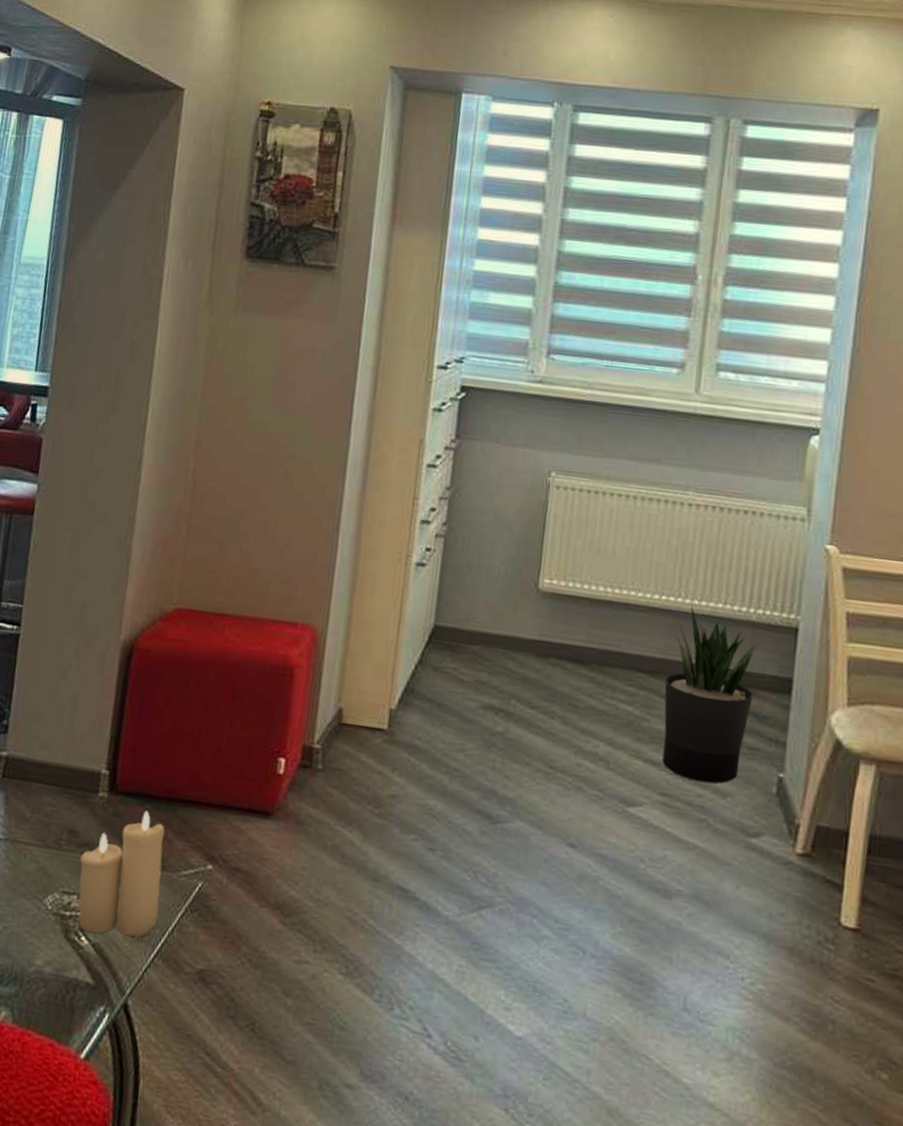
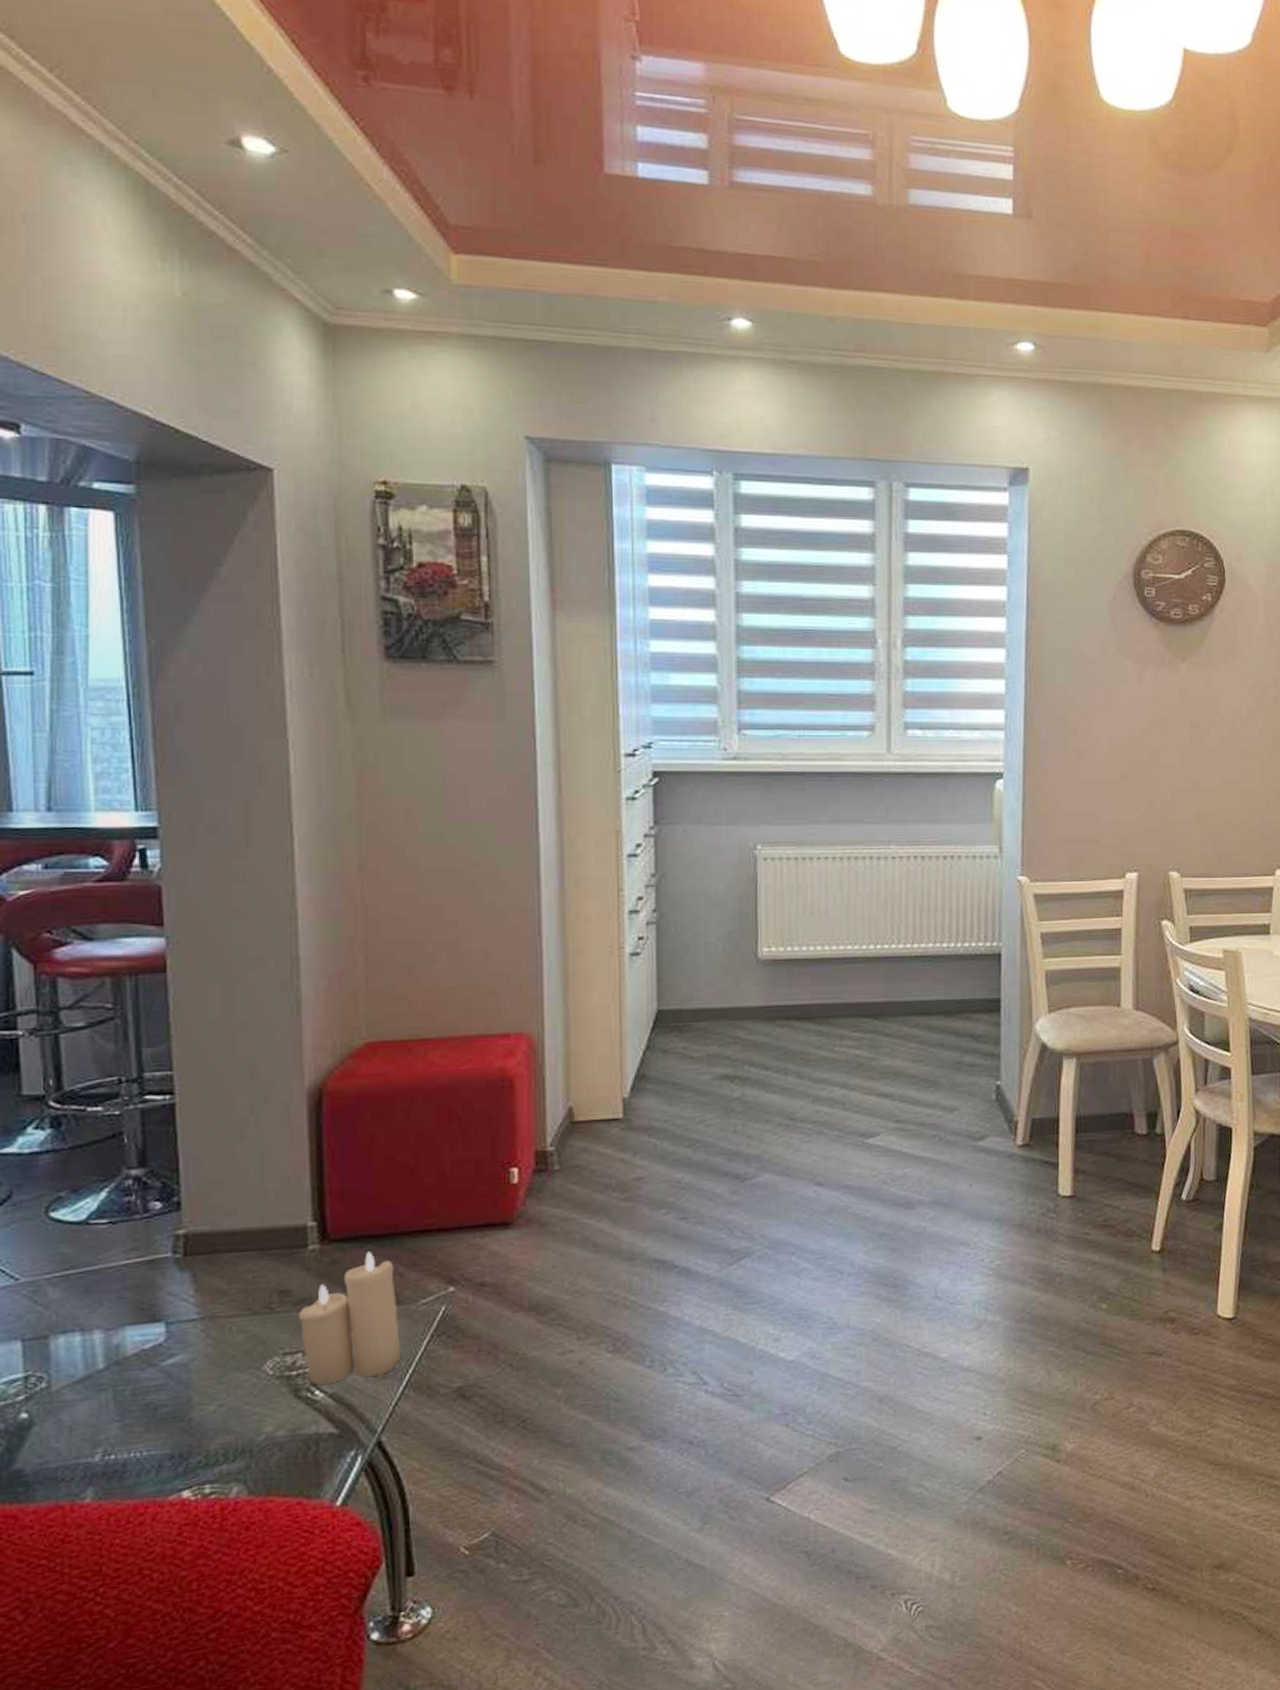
planter: present [662,605,759,784] -> none [888,949,968,1104]

